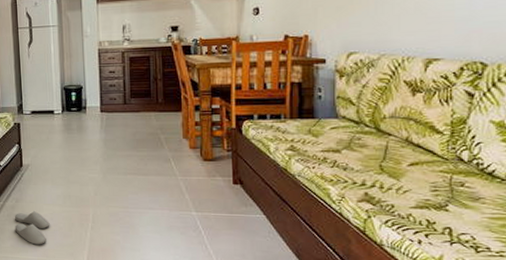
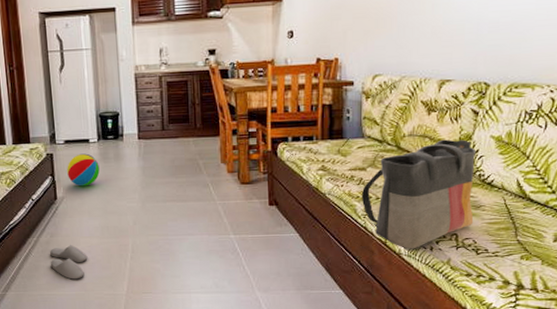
beach ball: none [33,124,63,155] -> present [67,153,100,187]
tote bag: none [335,123,473,241] -> present [361,139,477,249]

